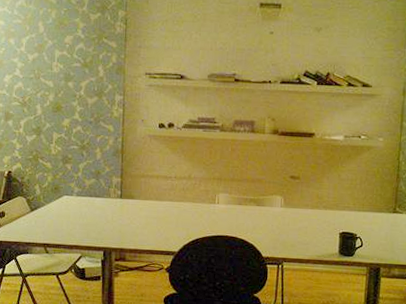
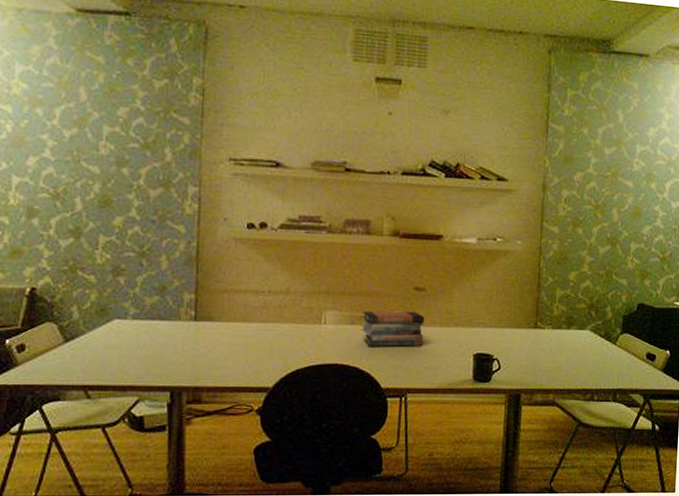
book stack: none [247,194,299,225] -> present [361,310,425,347]

